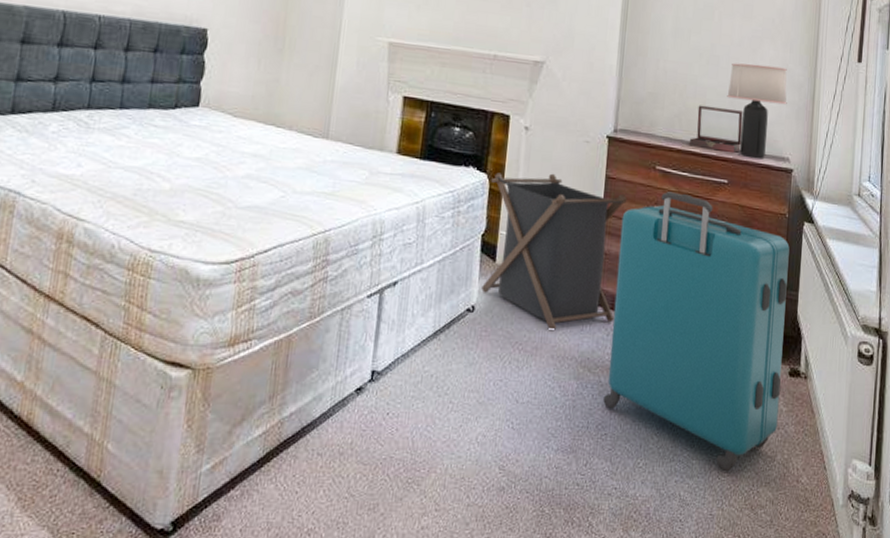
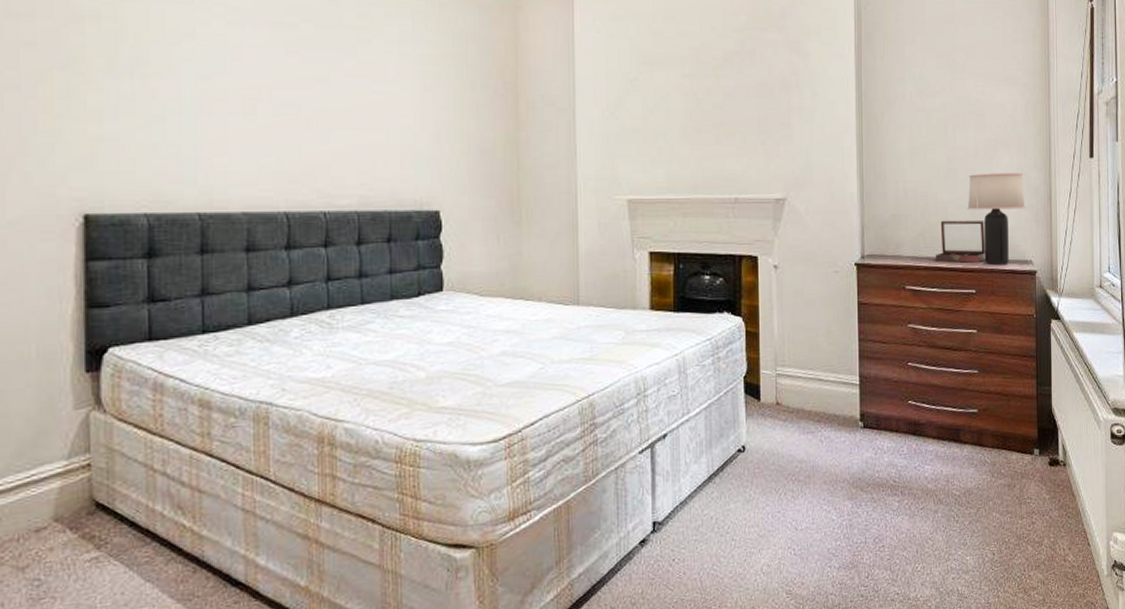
laundry basket: present [481,172,628,331] -> none [747,307,881,459]
suitcase: present [603,191,790,472] -> none [878,308,1043,563]

